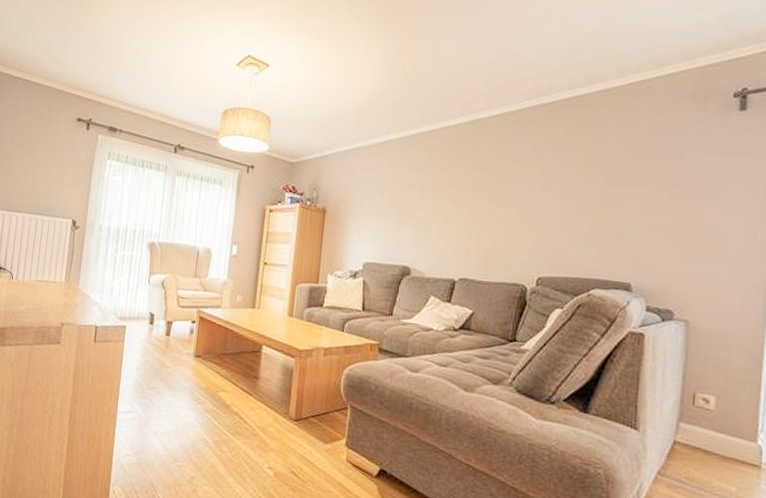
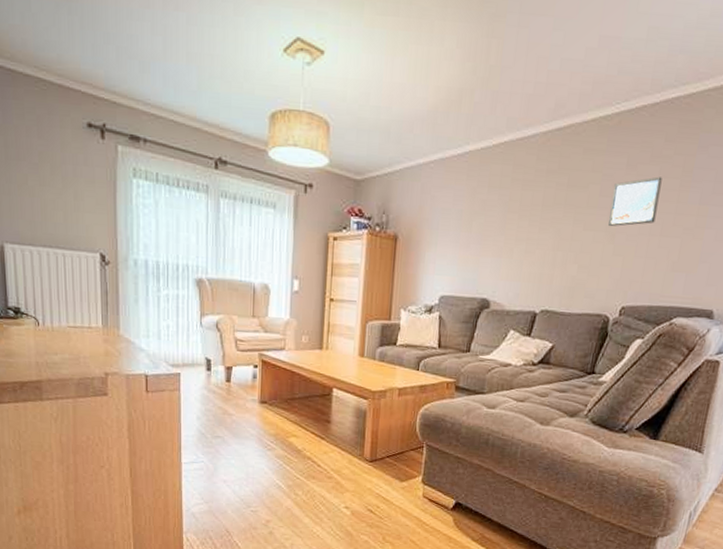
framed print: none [519,162,566,204] -> present [608,176,663,226]

